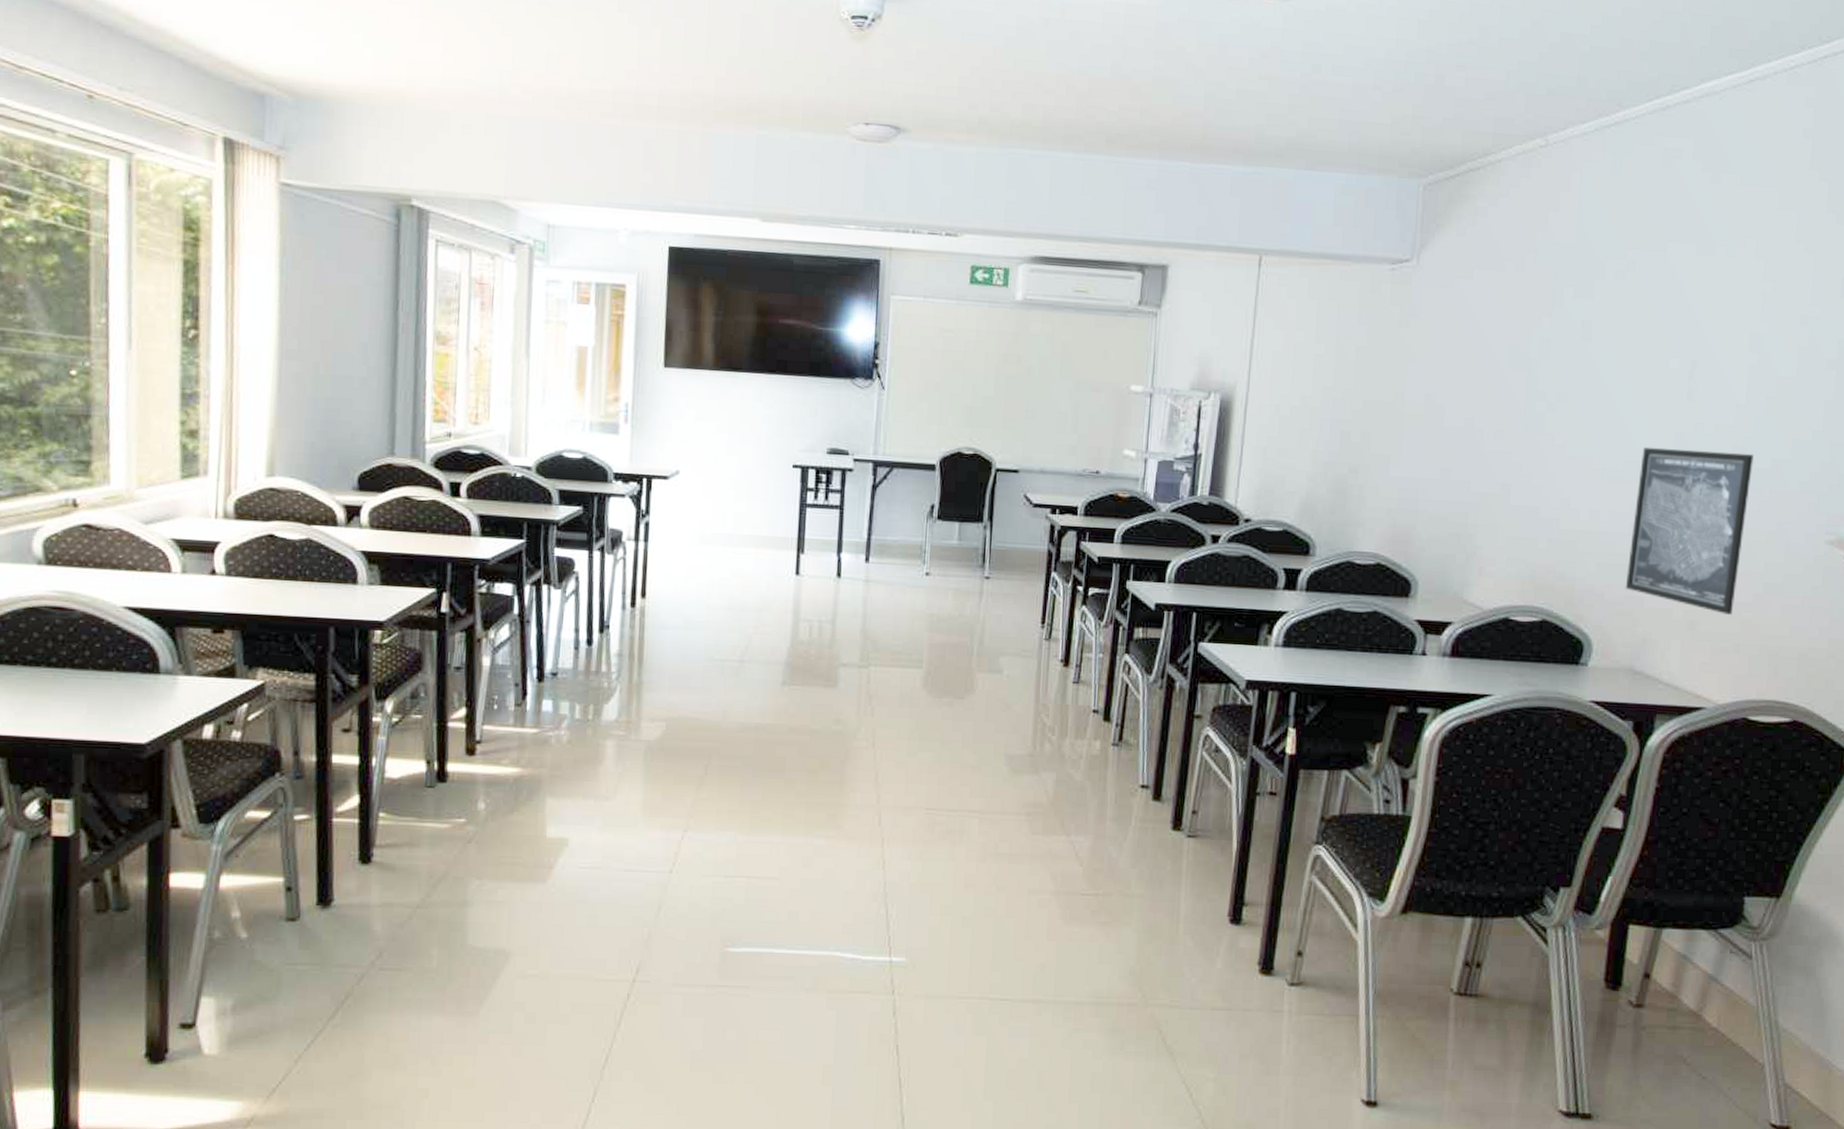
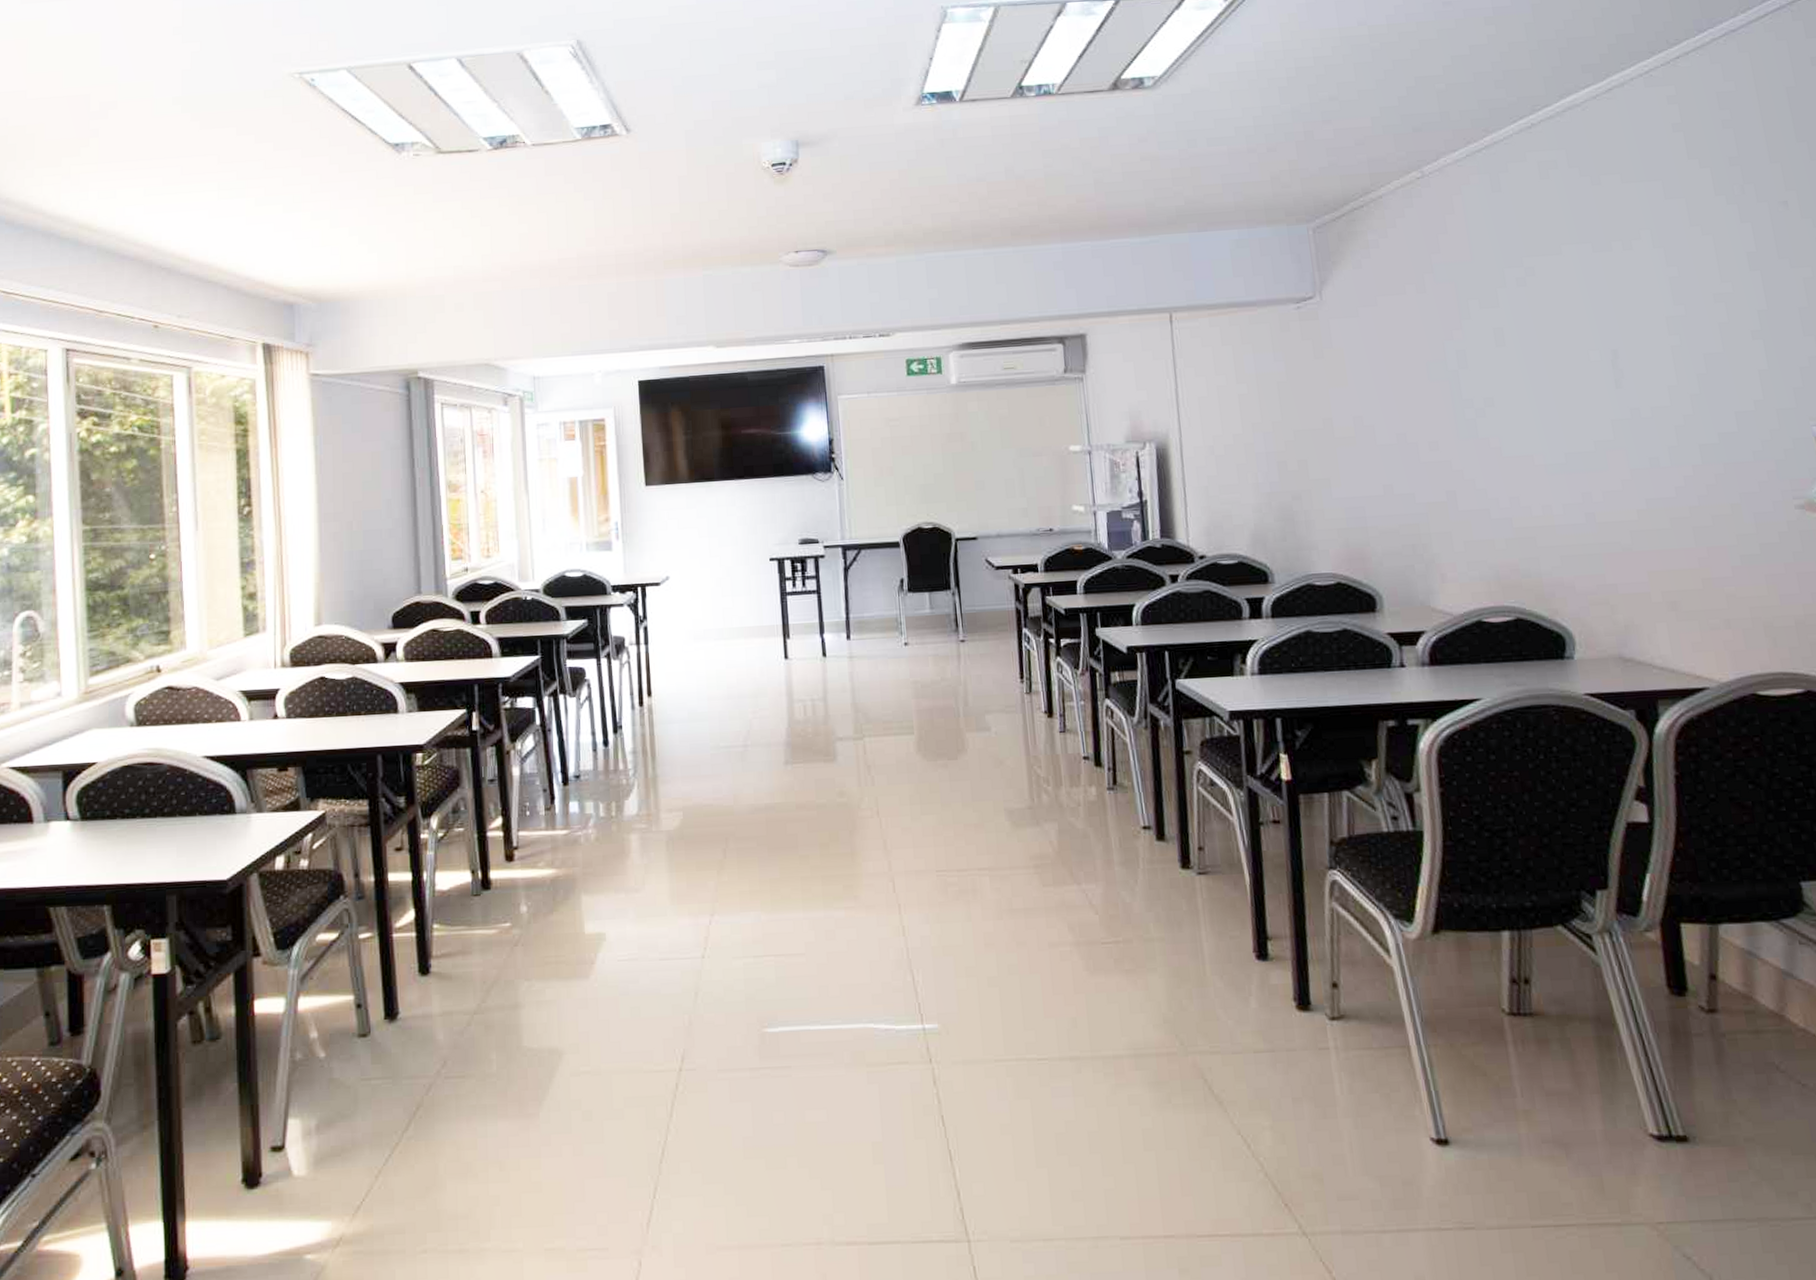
wall art: present [1625,446,1753,615] -> none [1581,430,1714,591]

